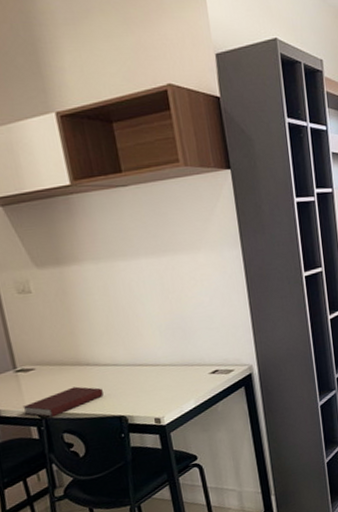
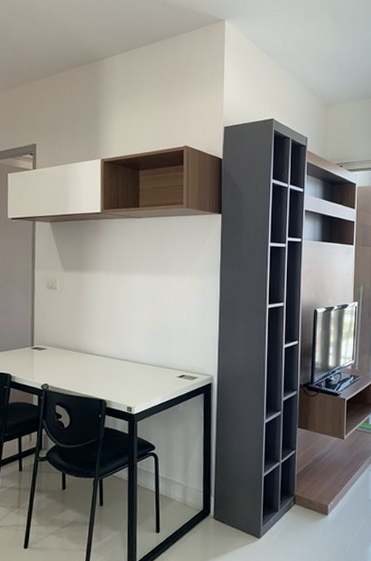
notebook: present [22,386,104,418] -> none [31,368,92,390]

